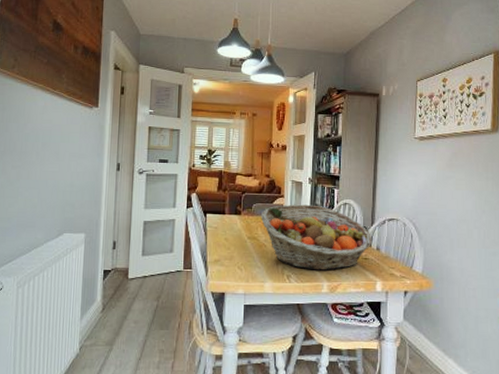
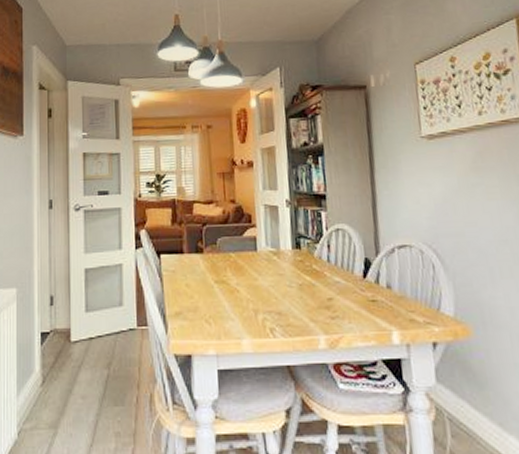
fruit basket: present [260,204,373,271] -> none [228,234,381,320]

